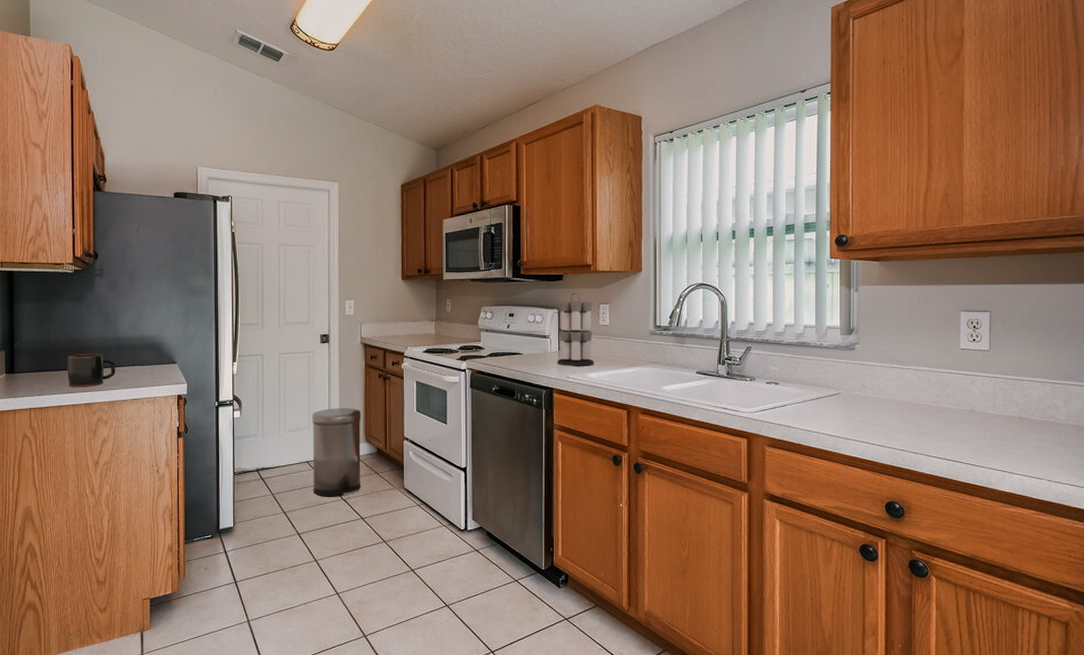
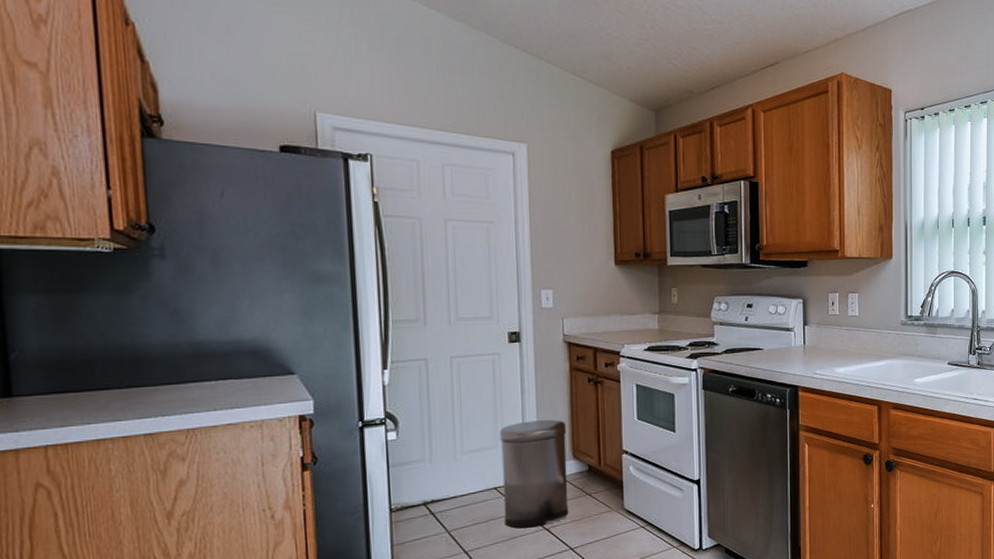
mug: present [67,353,115,388] -> none [109,364,195,414]
spice rack: present [557,291,594,366] -> none [802,279,843,362]

